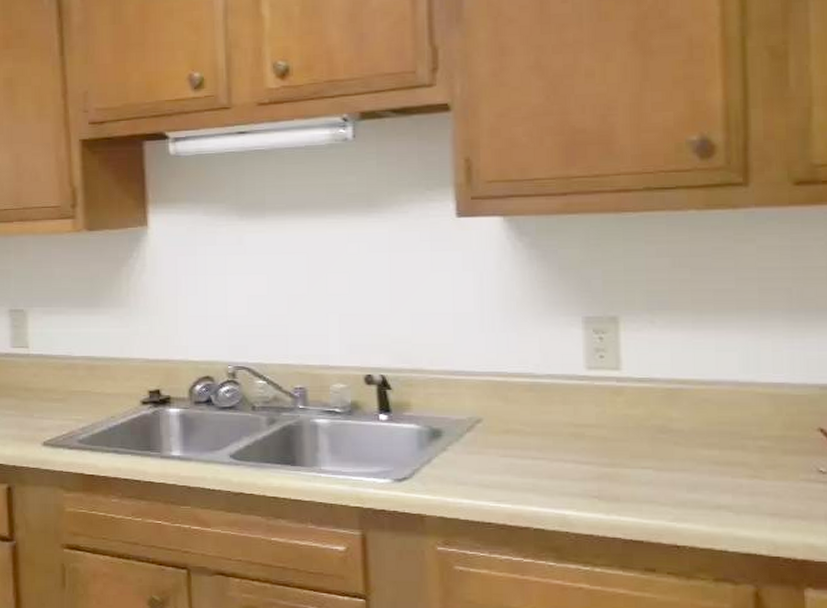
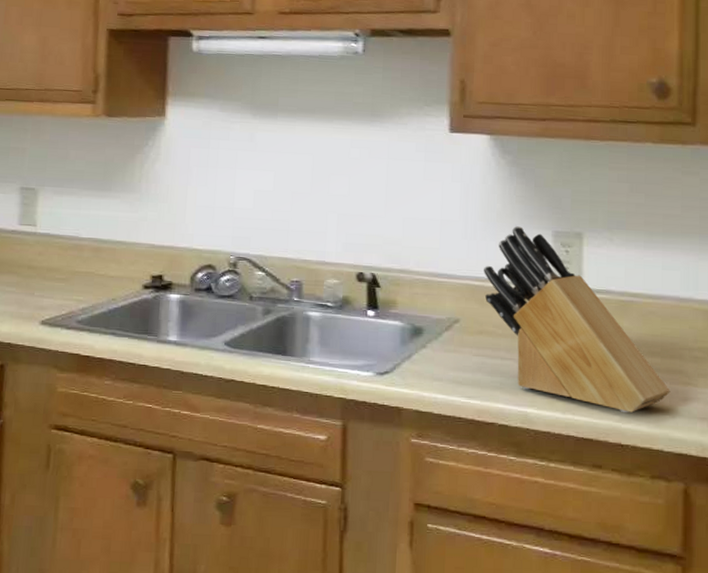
knife block: none [505,314,733,512] -> present [483,226,671,414]

